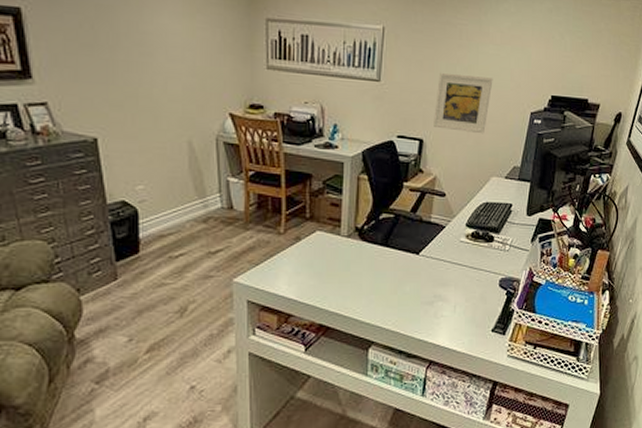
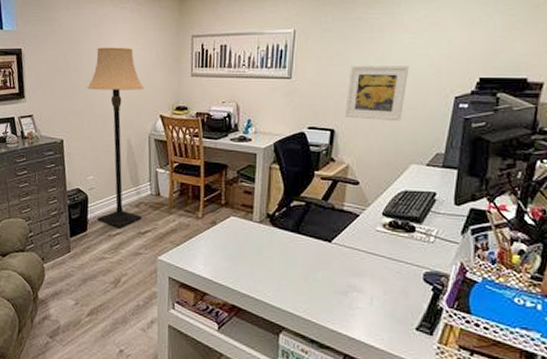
lamp: none [128,19,212,248] -> present [87,47,145,229]

